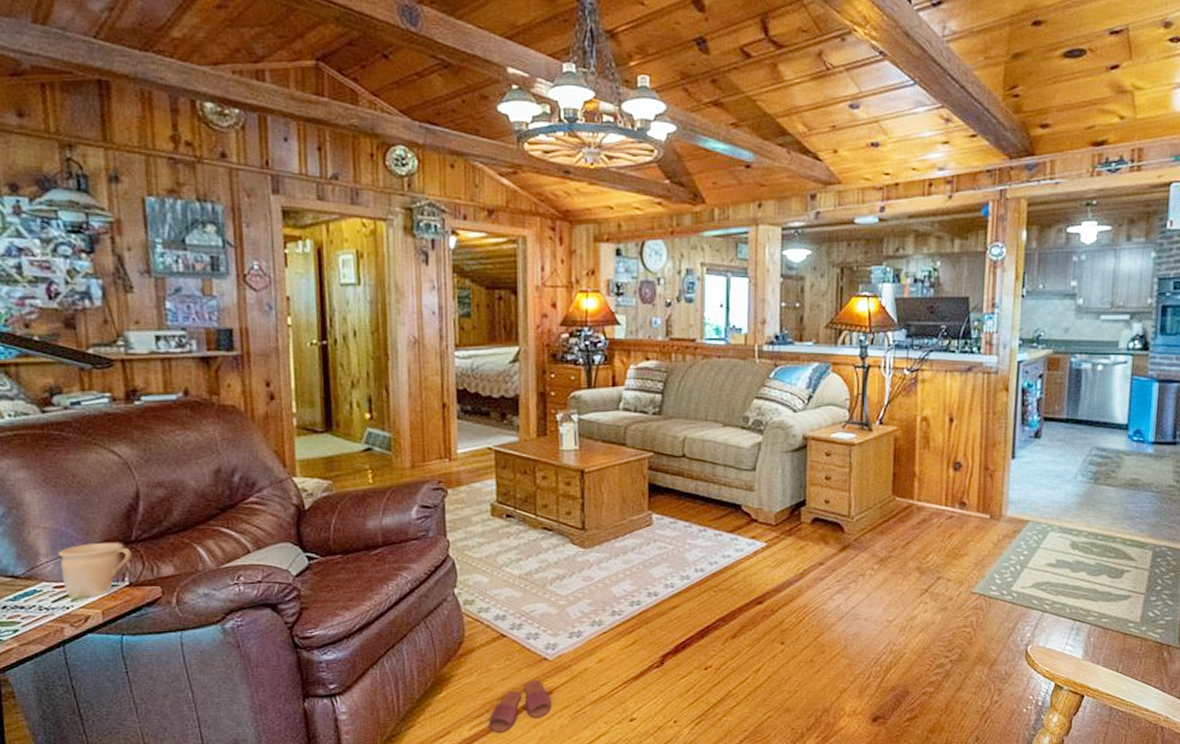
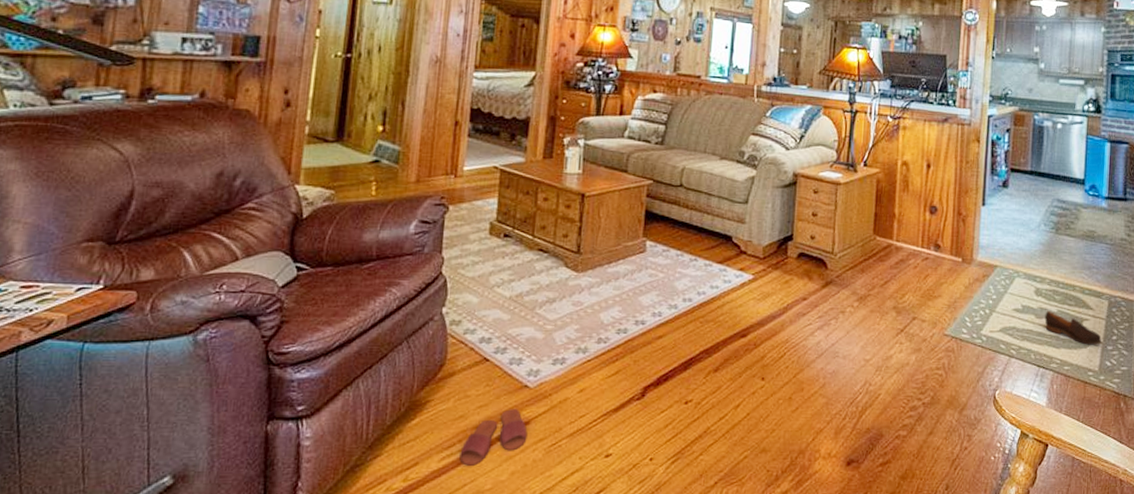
mug: present [57,542,132,600] -> none [32,241,113,302]
shoe: none [1081,563,1144,596] -> present [1044,310,1102,344]

